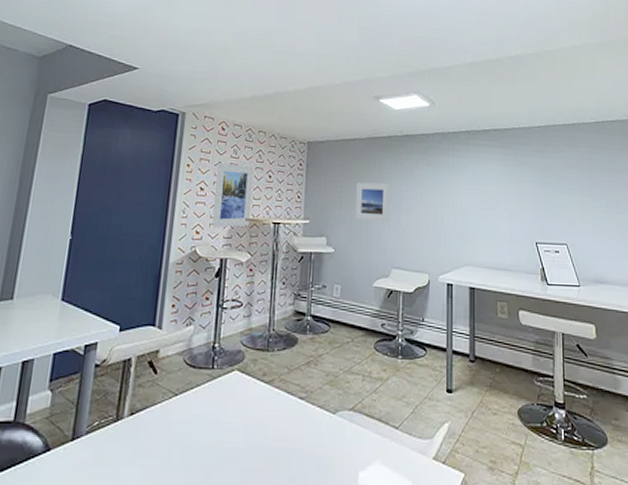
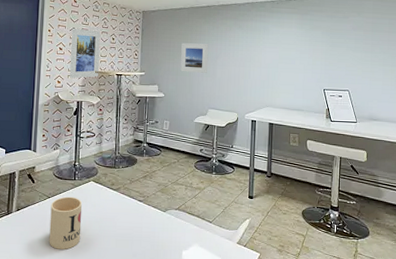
mug: none [172,393,222,473] -> present [49,196,82,250]

